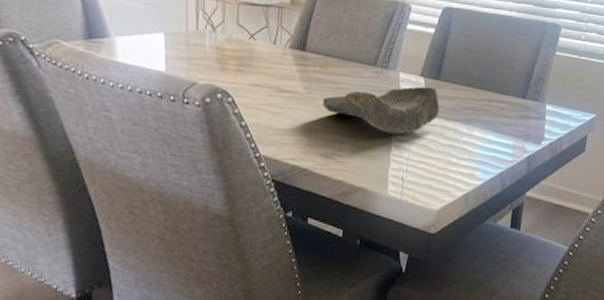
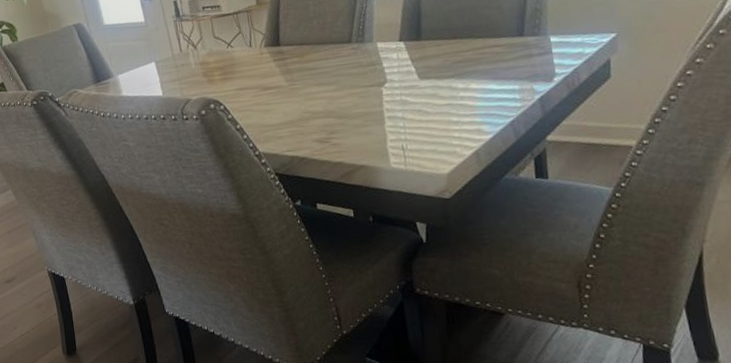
decorative bowl: present [322,86,440,135] -> none [306,49,428,107]

